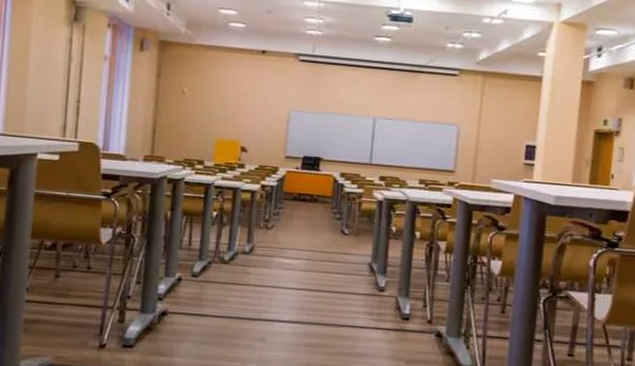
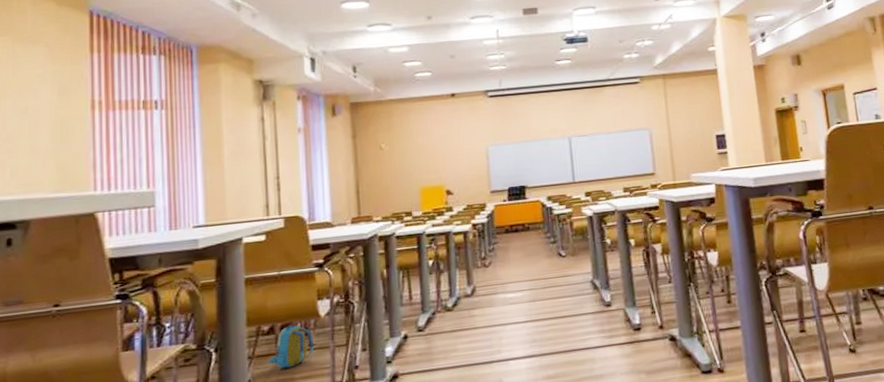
backpack: none [47,245,92,285] -> present [268,324,314,369]

